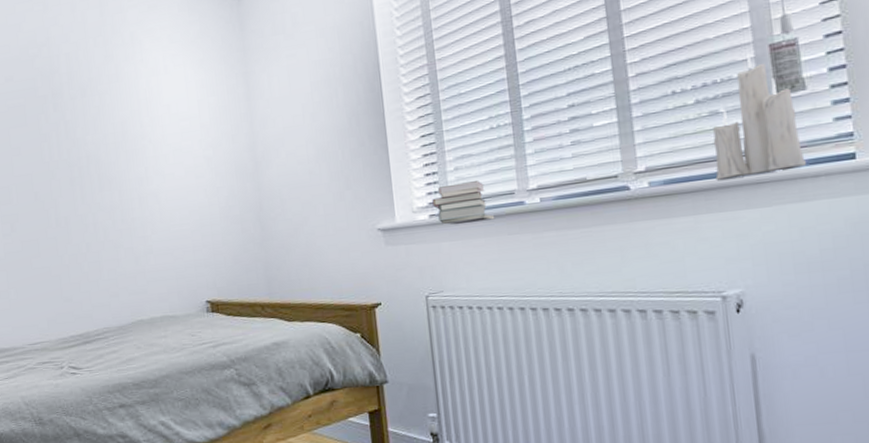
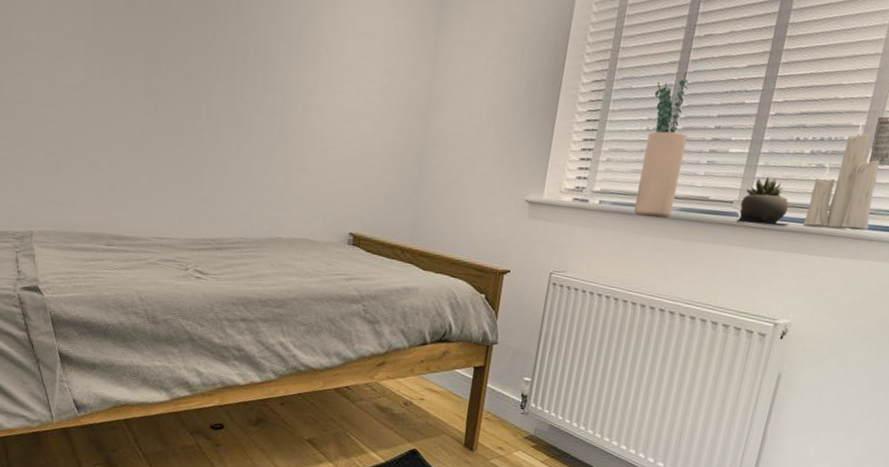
books: present [432,179,495,225] -> none [579,173,628,216]
vase: none [487,61,547,216] -> present [634,71,689,219]
succulent plant: none [627,138,699,196] -> present [735,176,790,227]

